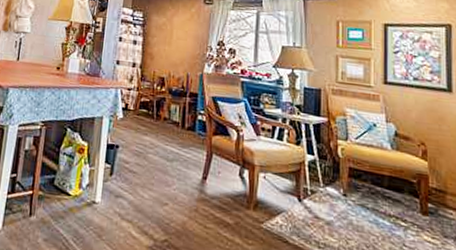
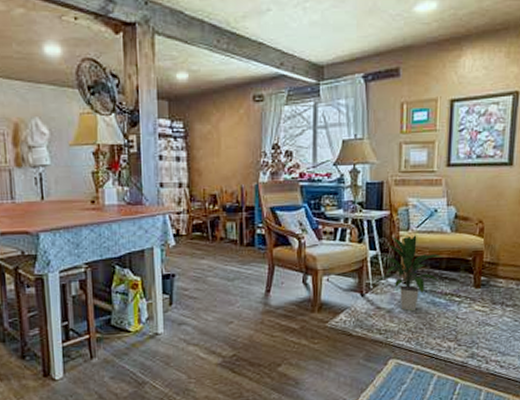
indoor plant: none [311,143,385,229] -> present [373,235,443,312]

